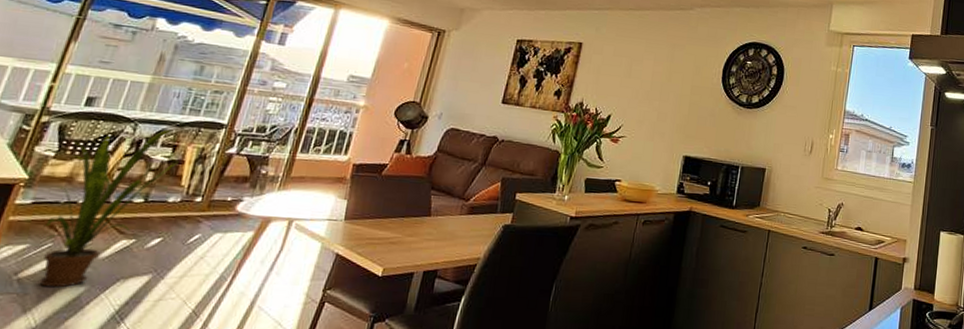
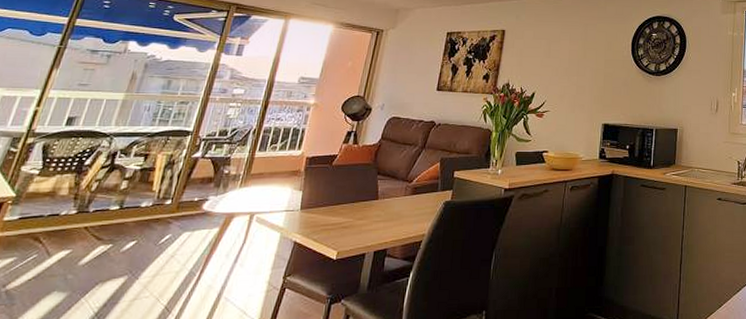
house plant: present [38,129,179,288] -> none [24,140,150,296]

